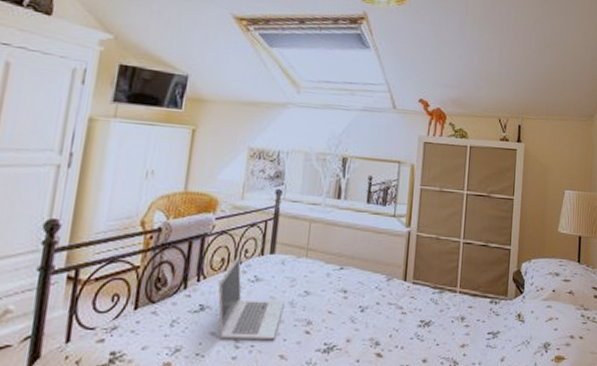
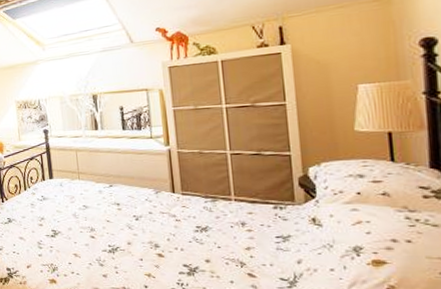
laptop: present [218,256,284,341] -> none [17,183,69,243]

